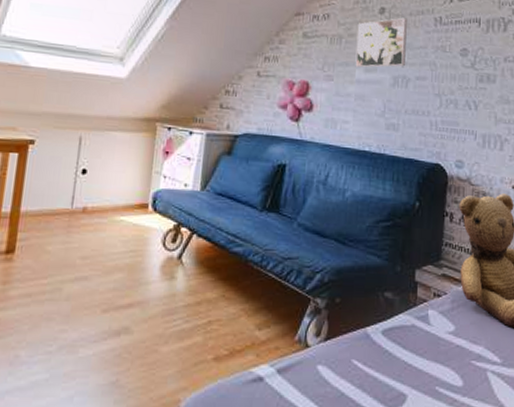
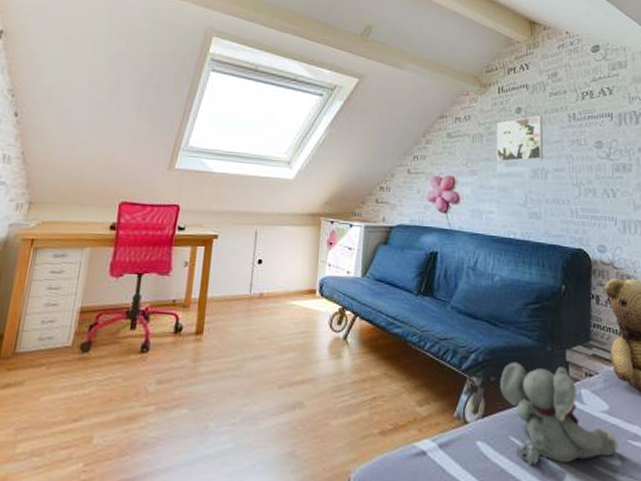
plush elephant: none [345,282,462,391] -> present [500,362,619,468]

